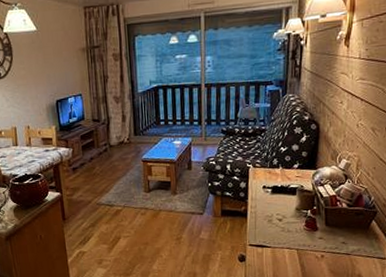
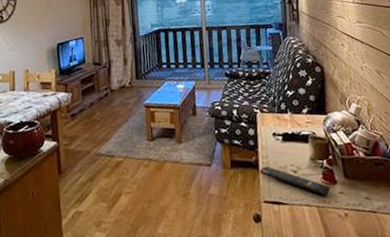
remote control: none [247,215,311,240] -> present [259,166,331,195]

